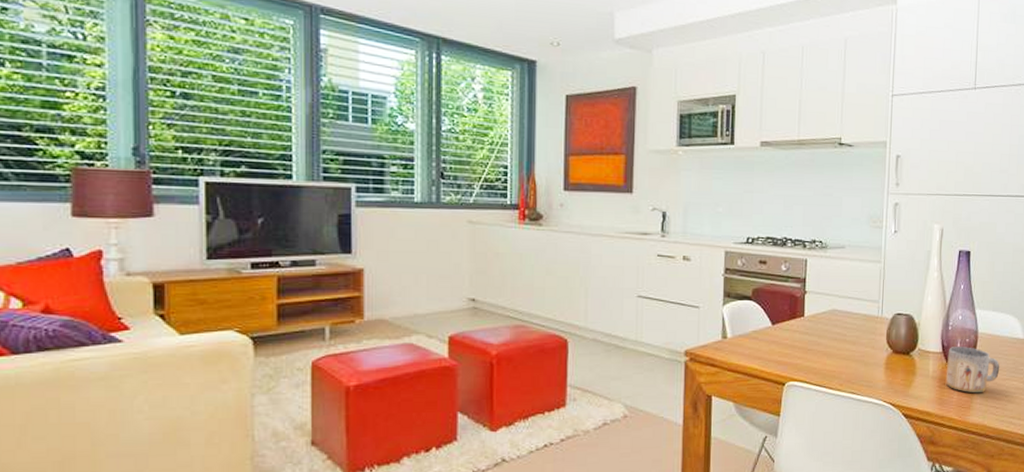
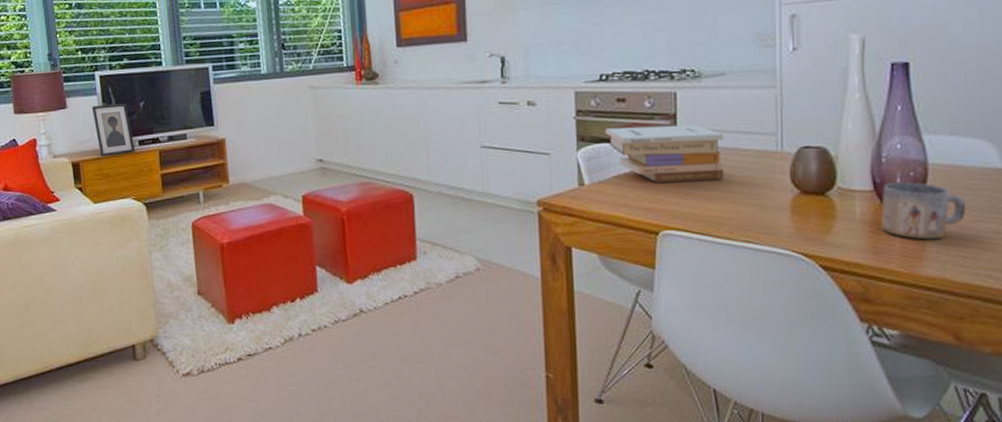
picture frame: none [189,217,245,279] -> present [91,103,135,157]
books: none [748,287,841,339] -> present [605,124,724,184]

